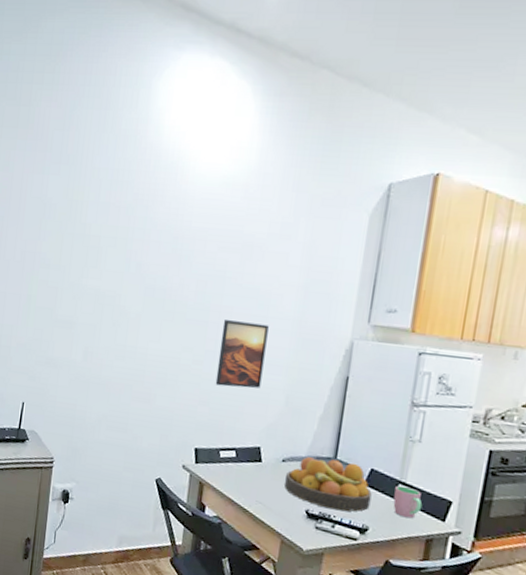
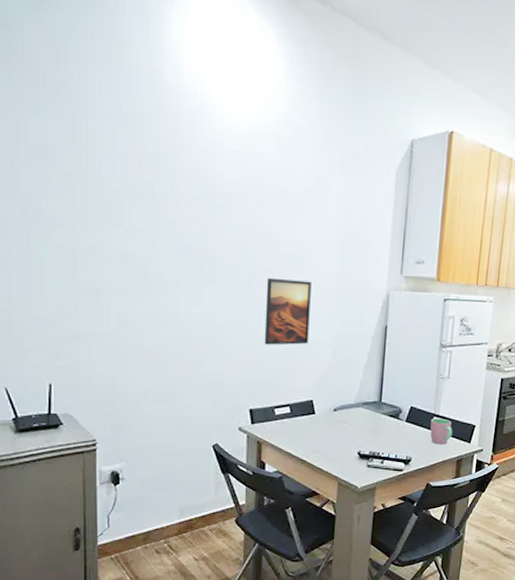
fruit bowl: present [284,457,372,512] -> none [337,403,412,448]

